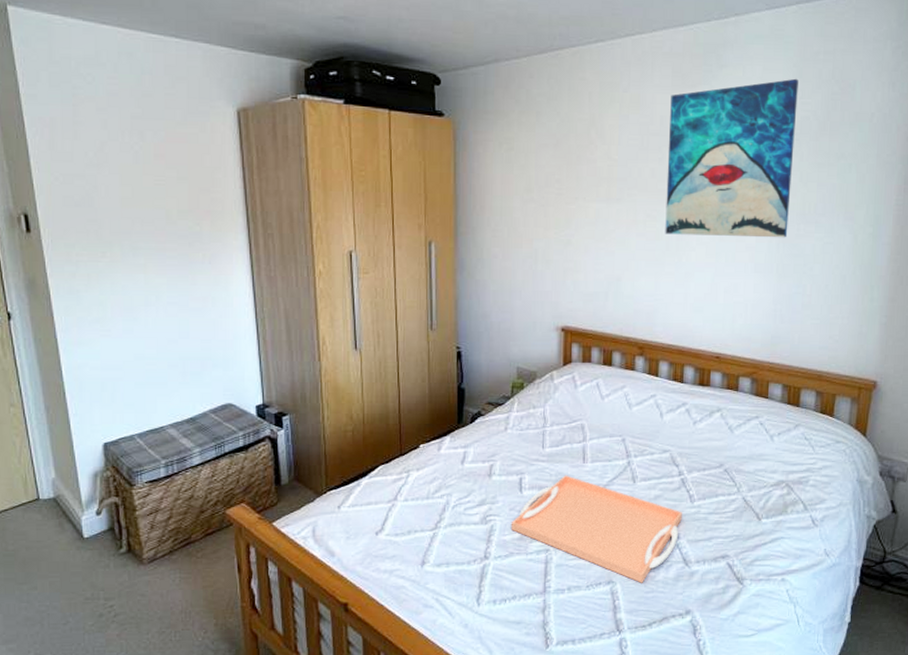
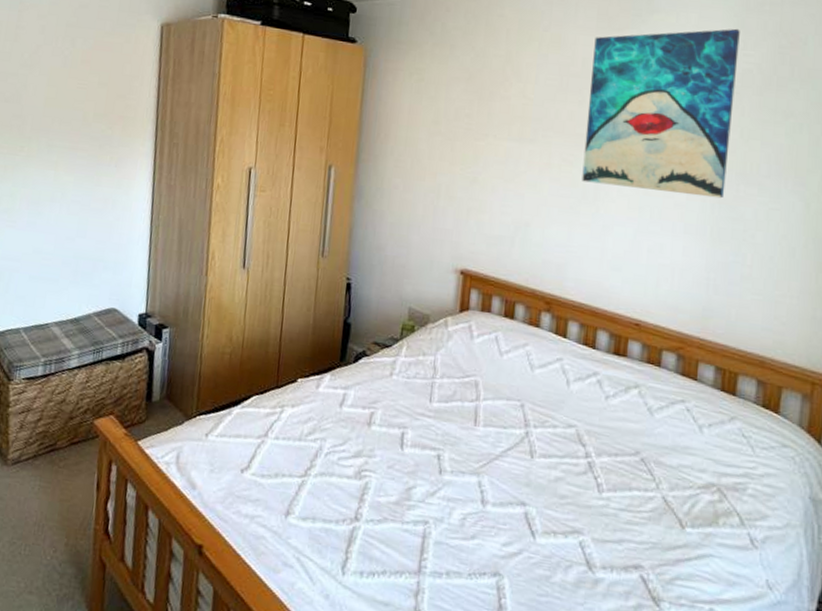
serving tray: present [510,475,682,583] -> none [387,436,587,583]

